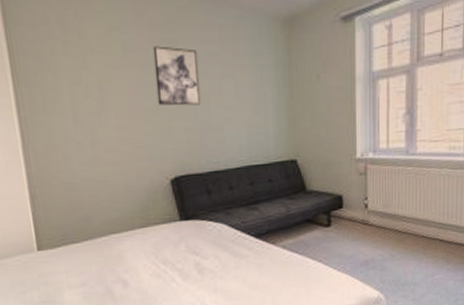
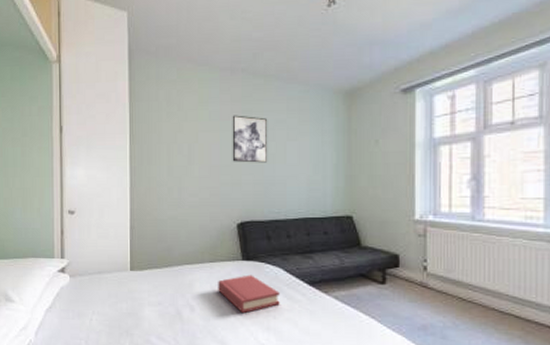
hardback book: none [153,235,226,279] -> present [218,275,280,314]

